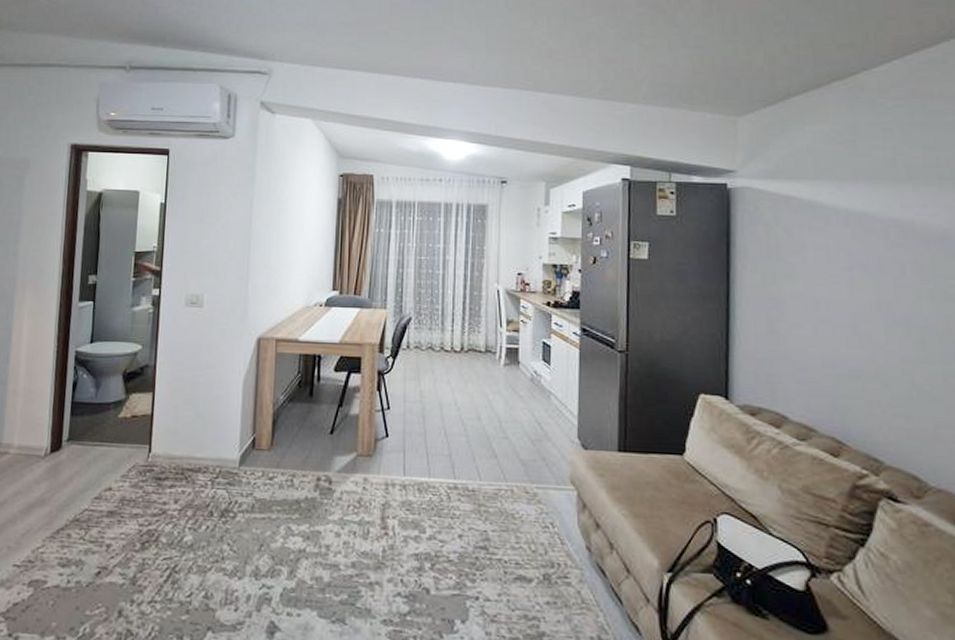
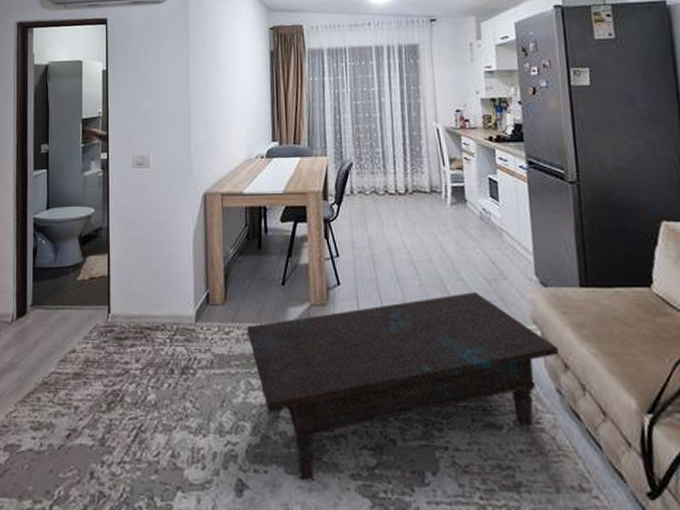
coffee table: none [292,451,591,624] -> present [247,292,558,480]

